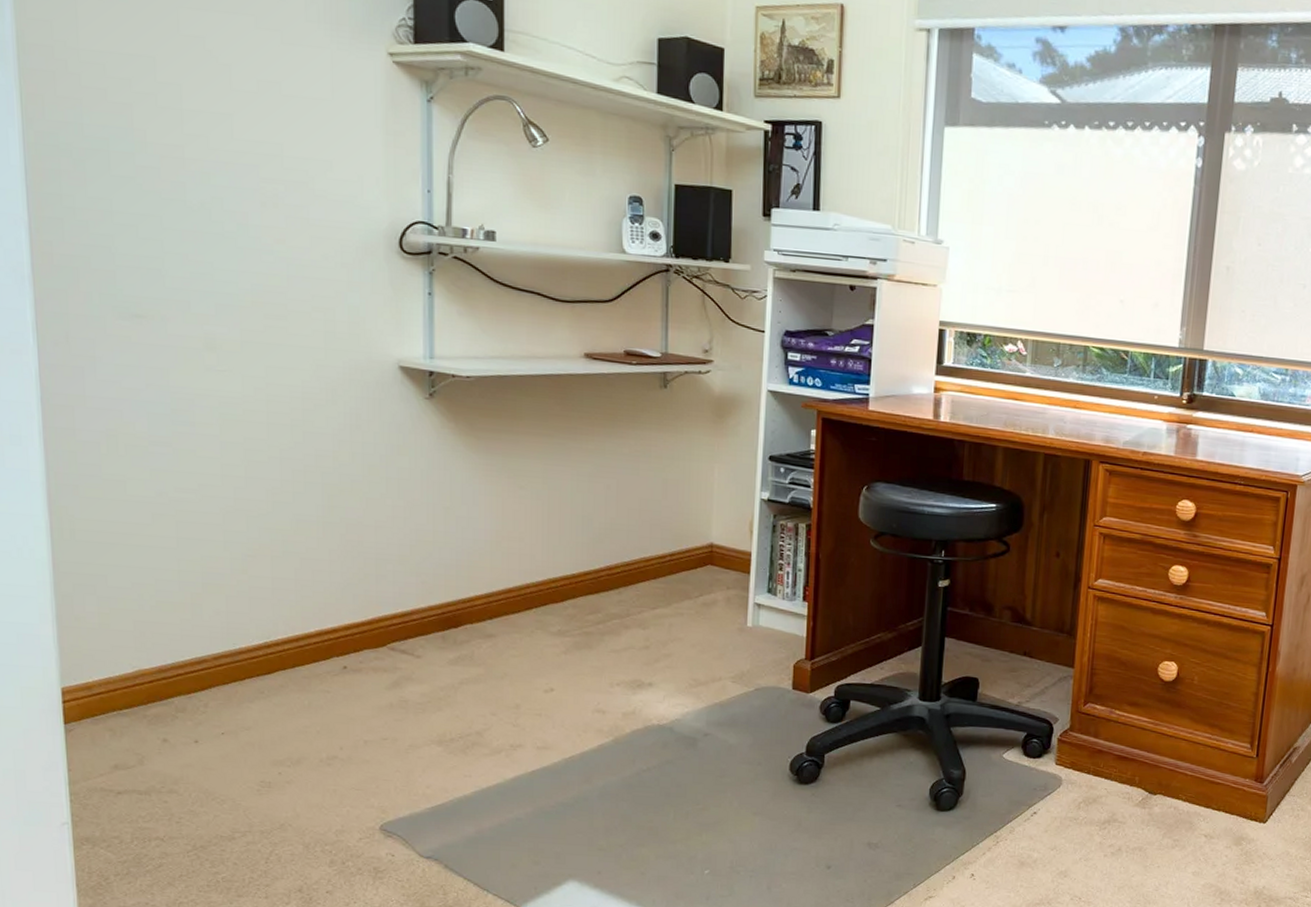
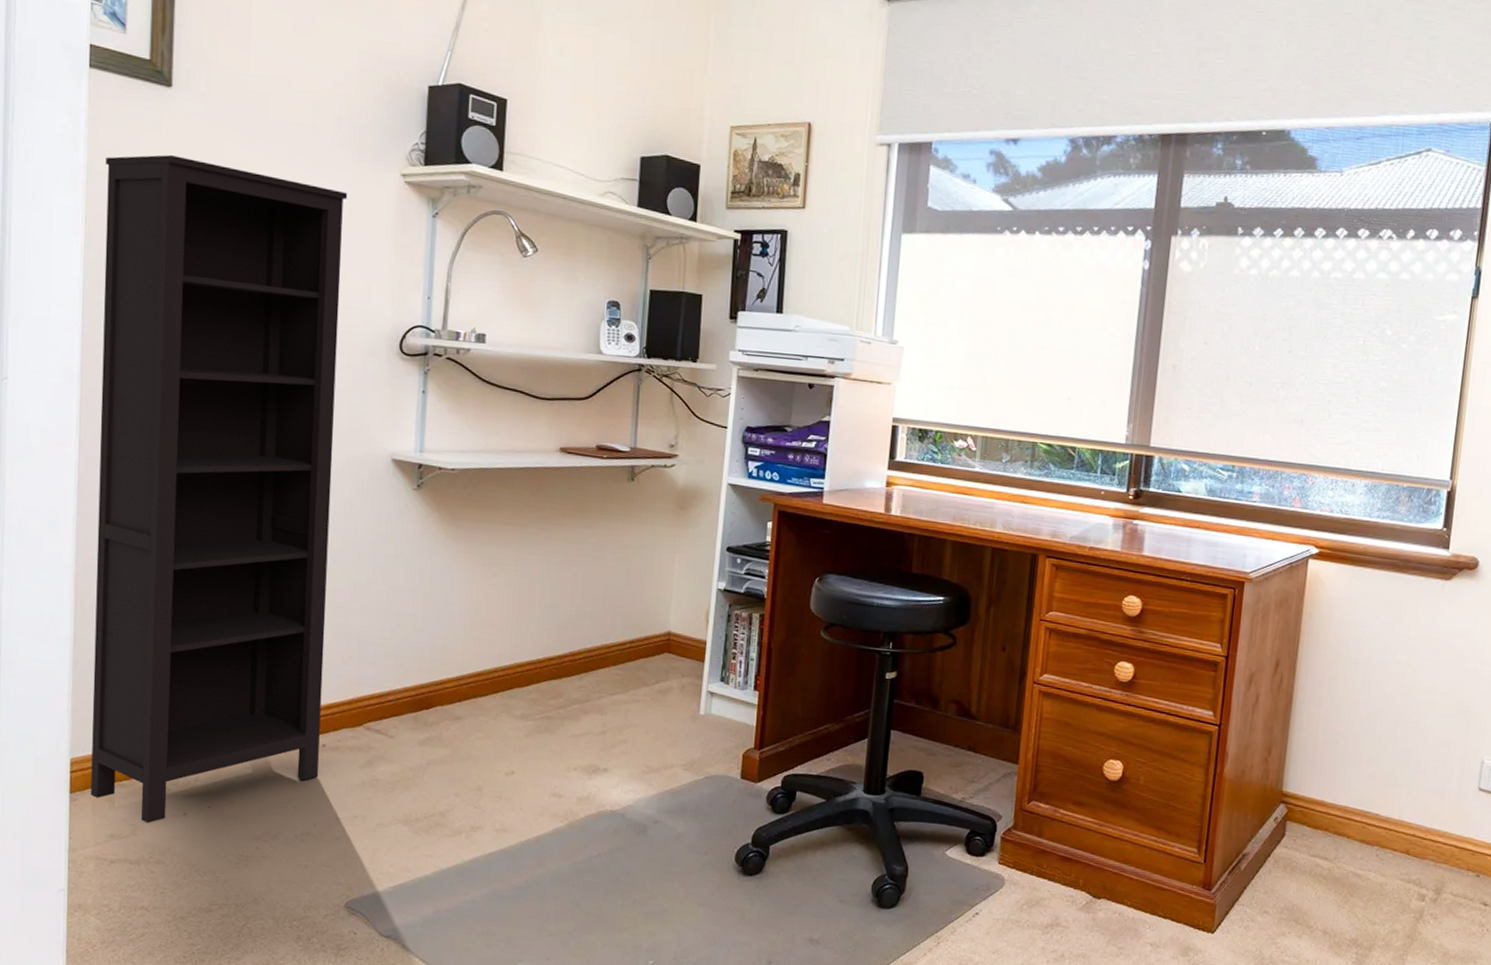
bookcase: none [39,25,342,753] -> present [90,154,348,824]

